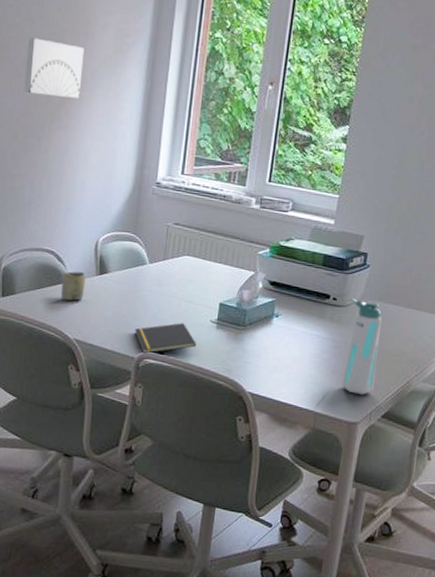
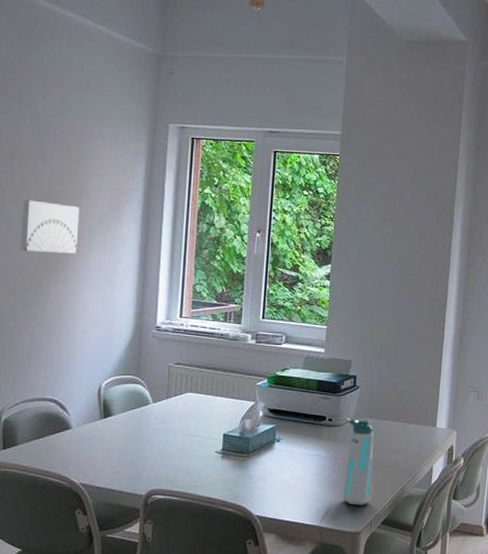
cup: present [60,271,86,301] -> none [64,418,90,446]
notepad: present [134,323,196,354] -> none [141,457,203,491]

